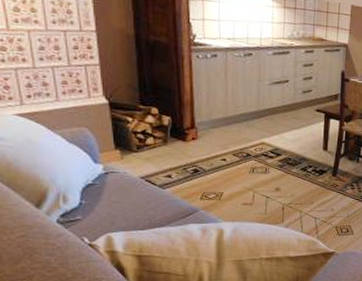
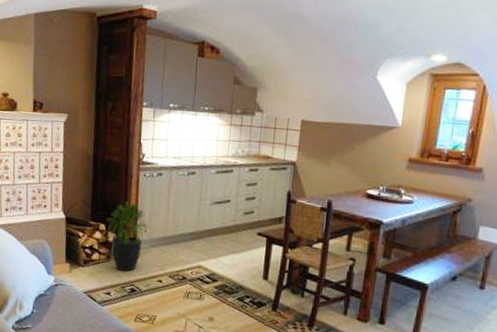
potted plant: none [159,84,209,153] -> present [106,201,151,272]

